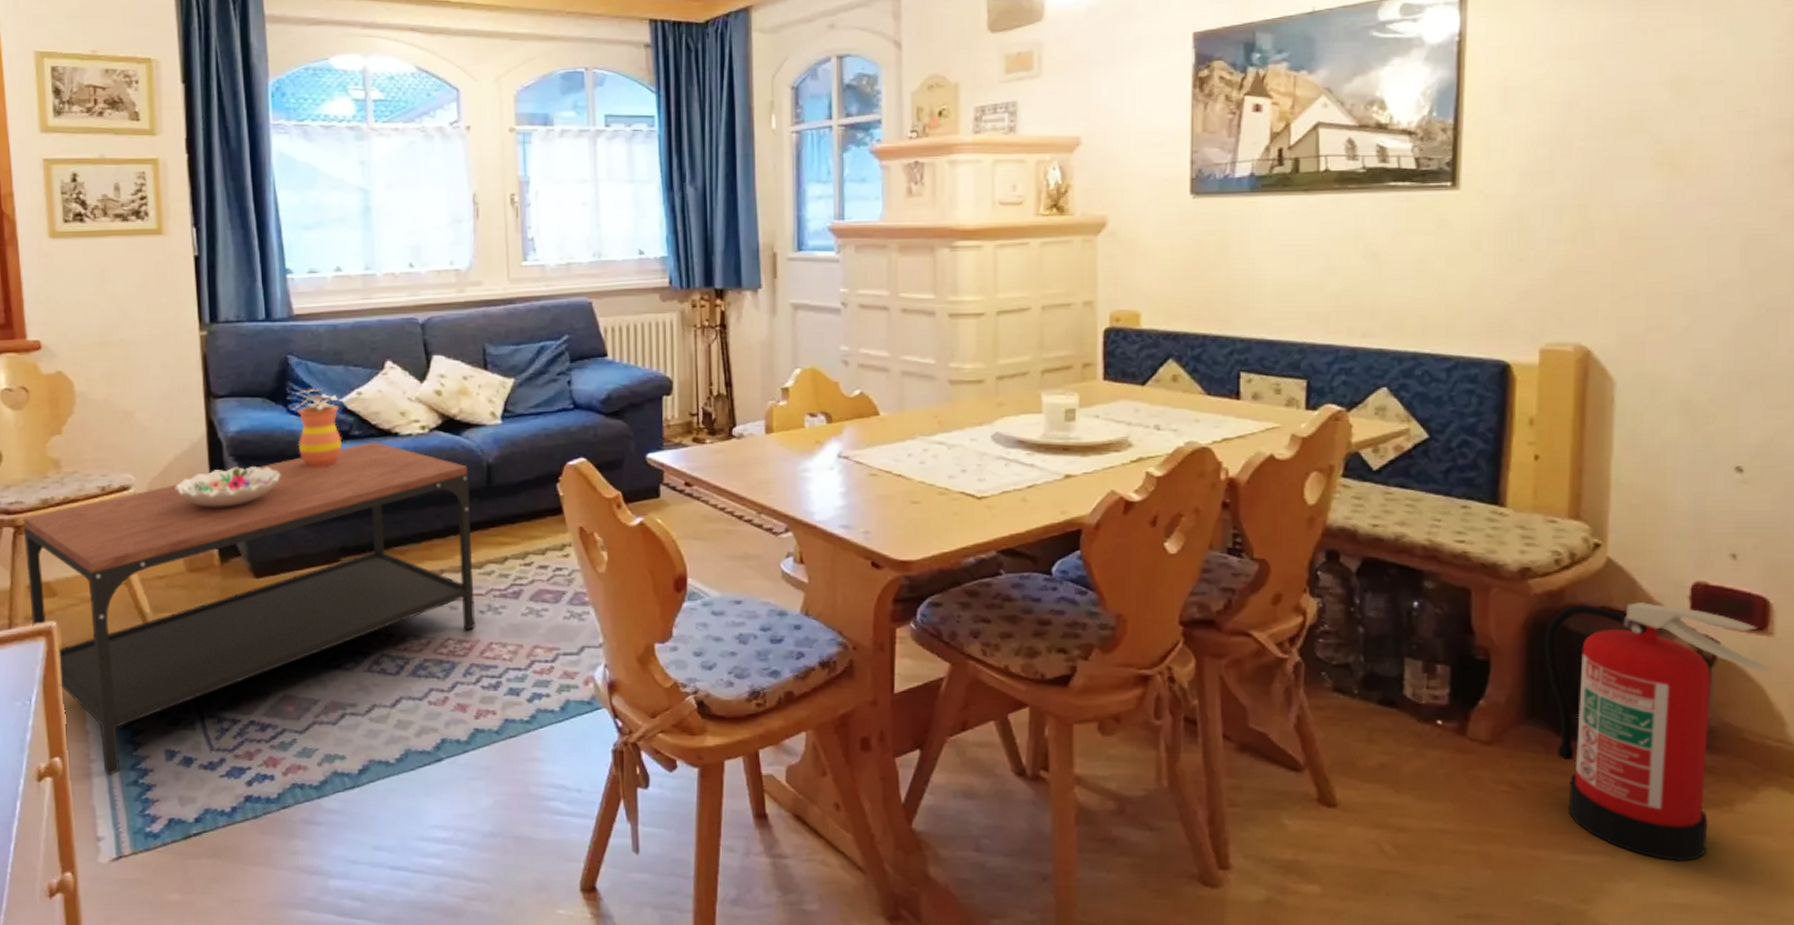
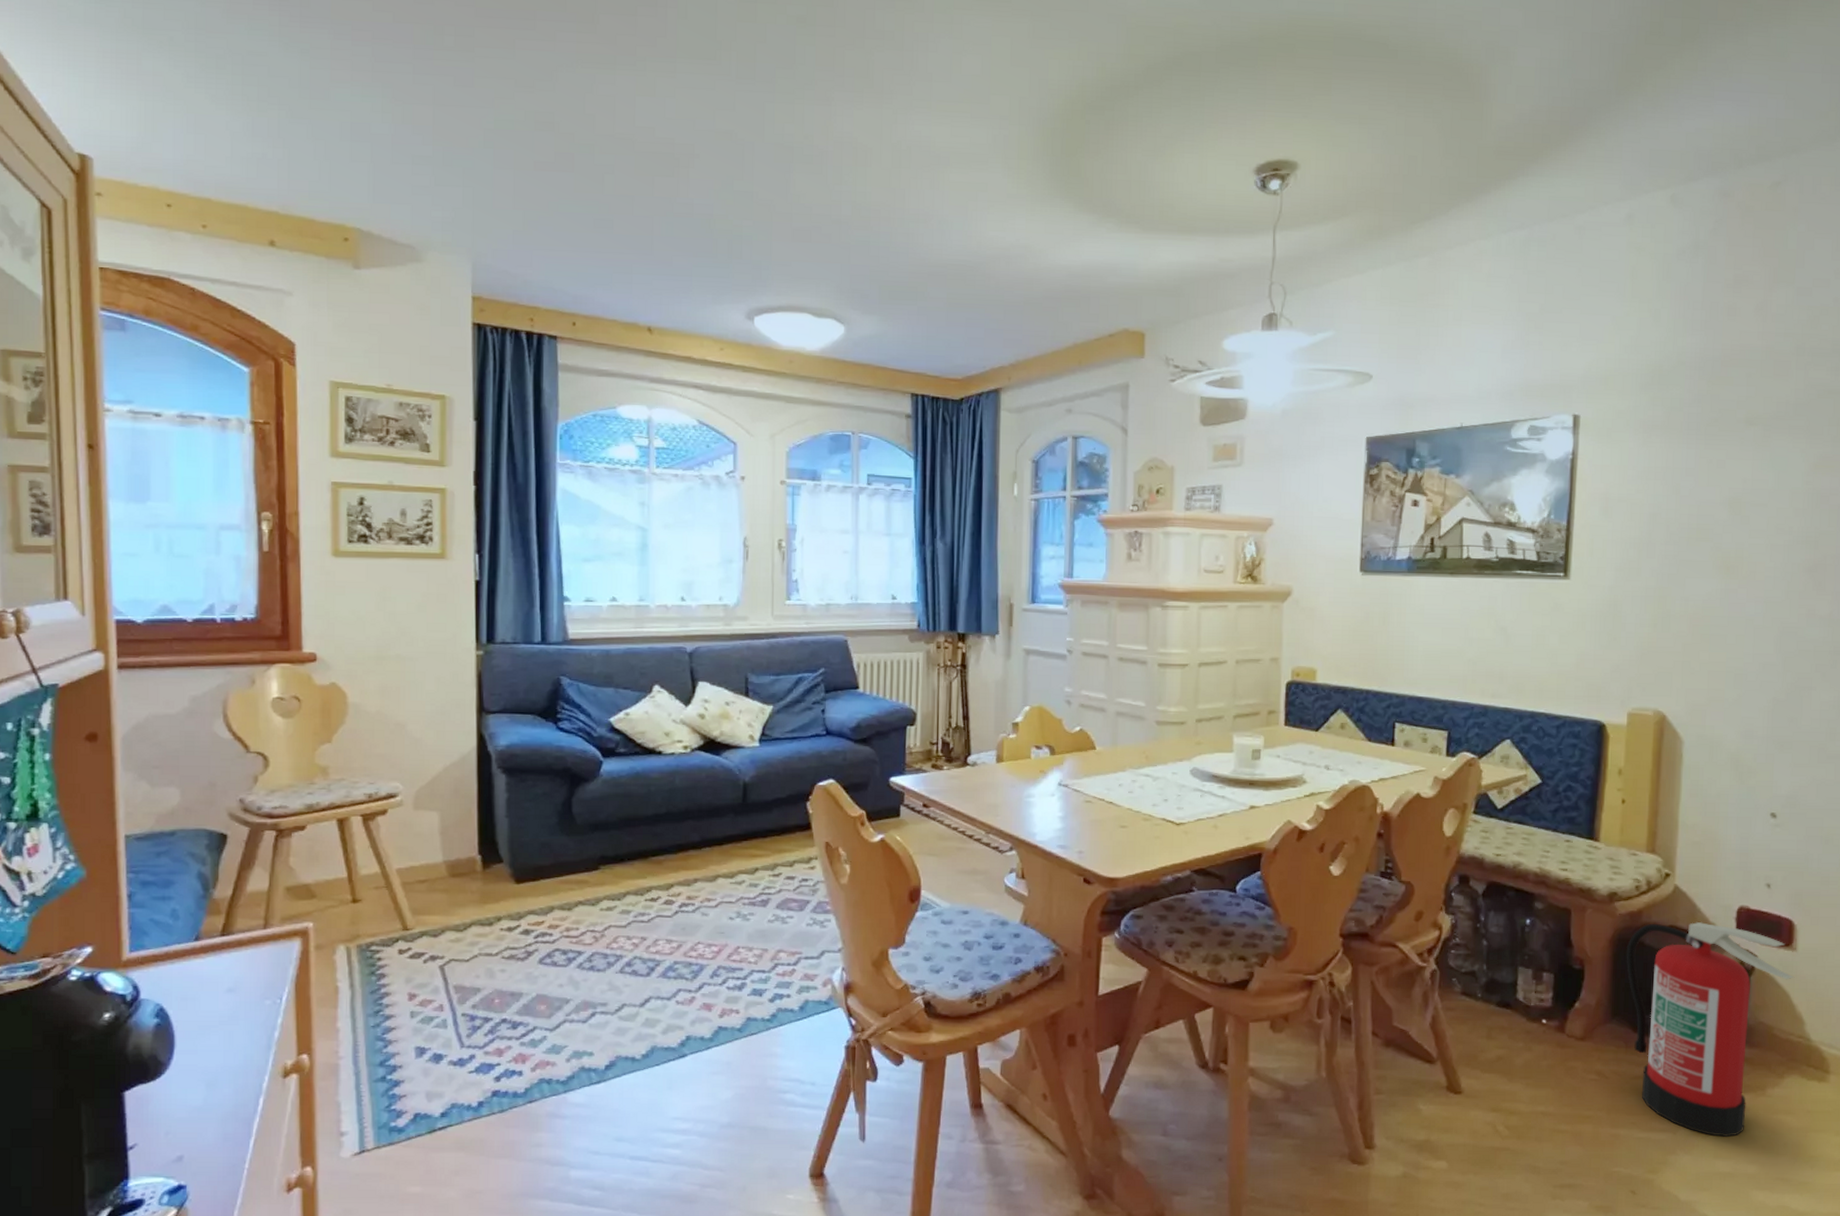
coffee table: present [24,440,476,775] -> none [285,758,727,1072]
decorative bowl: present [175,465,281,507] -> none [442,778,547,816]
flowerpot: present [292,388,346,467] -> none [562,707,614,781]

